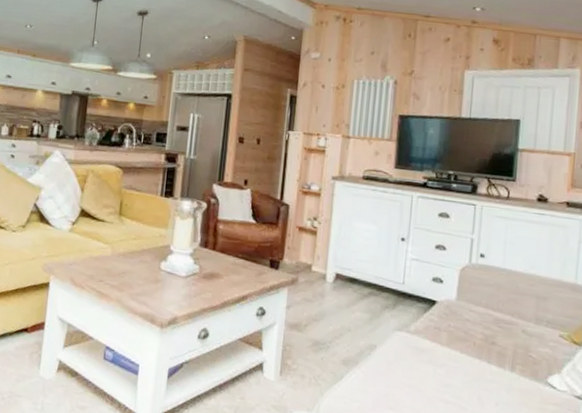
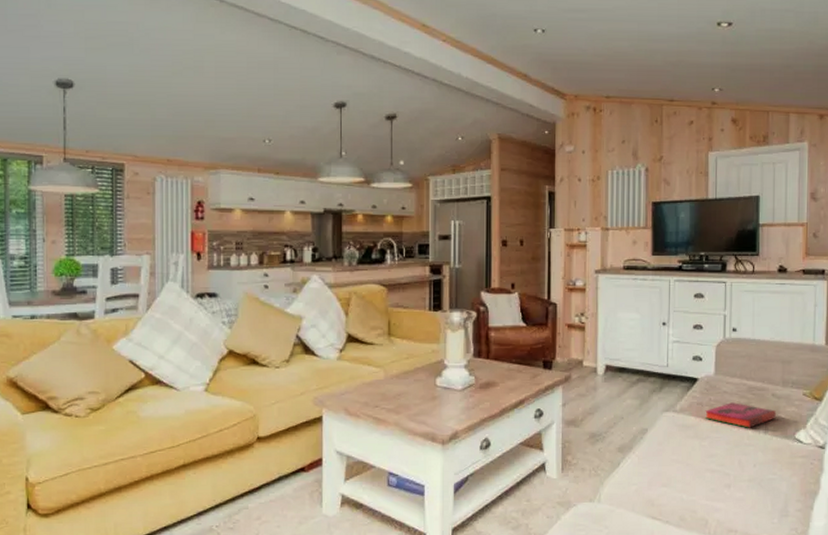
hardback book: none [442,332,527,363] -> present [705,402,777,428]

